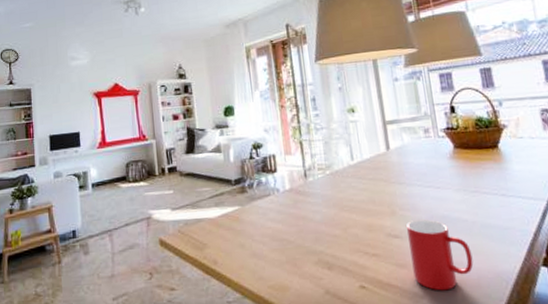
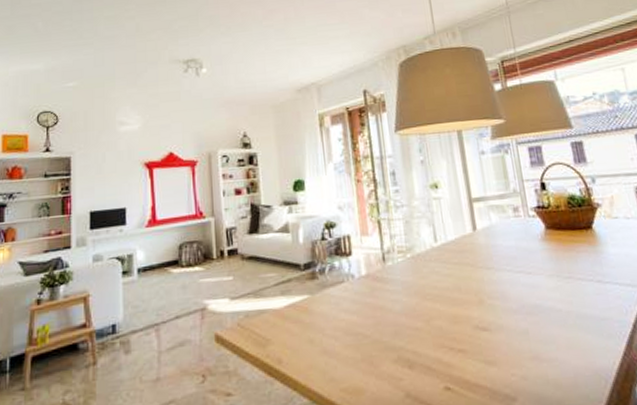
cup: present [406,219,474,291] -> none [496,309,570,392]

